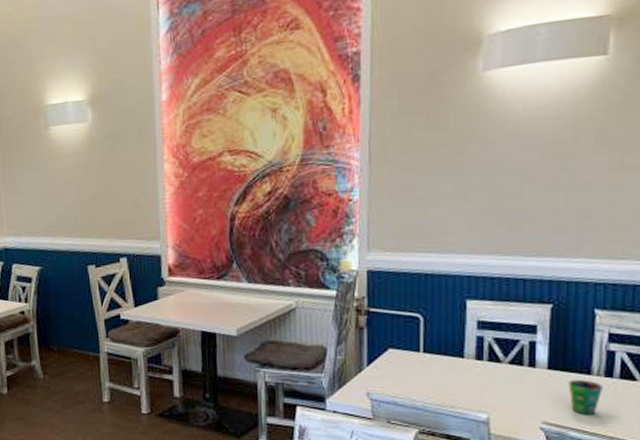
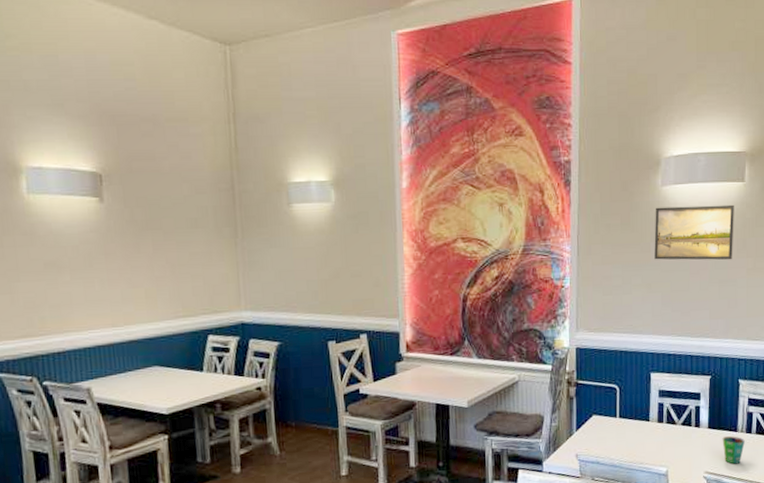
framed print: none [472,85,591,163] -> present [654,204,734,260]

